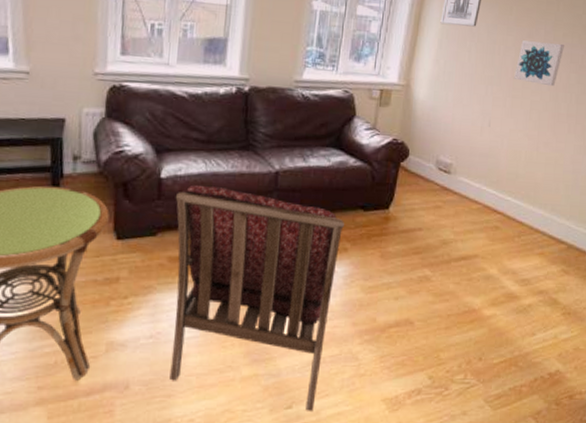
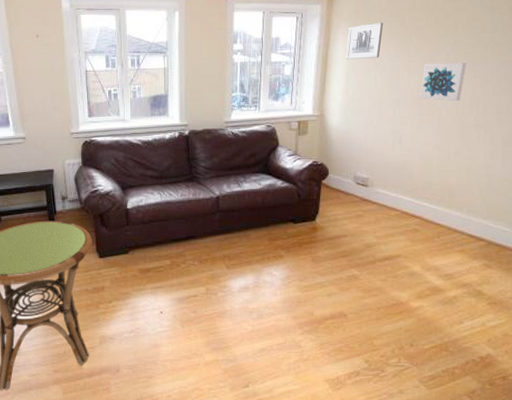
armchair: present [169,184,344,412] -> none [139,212,278,391]

